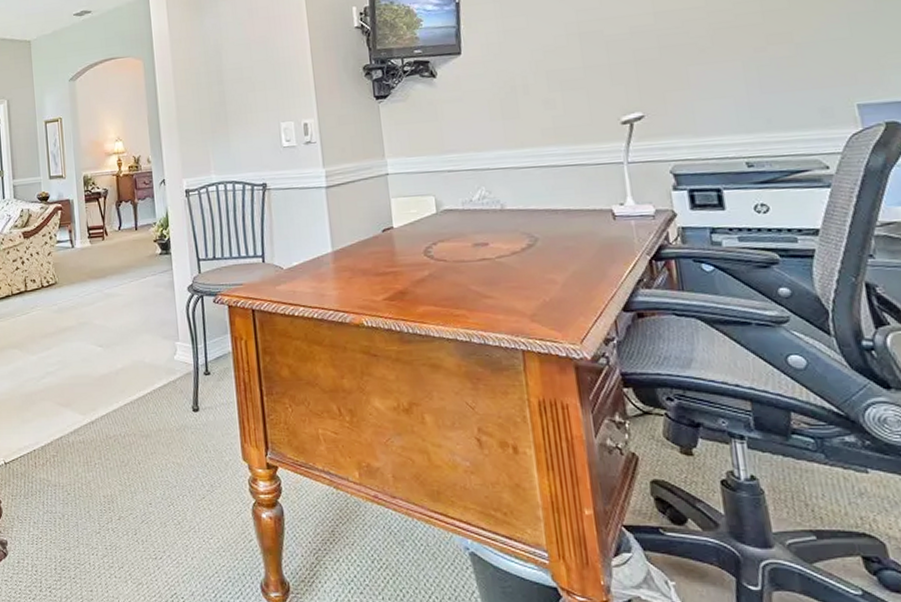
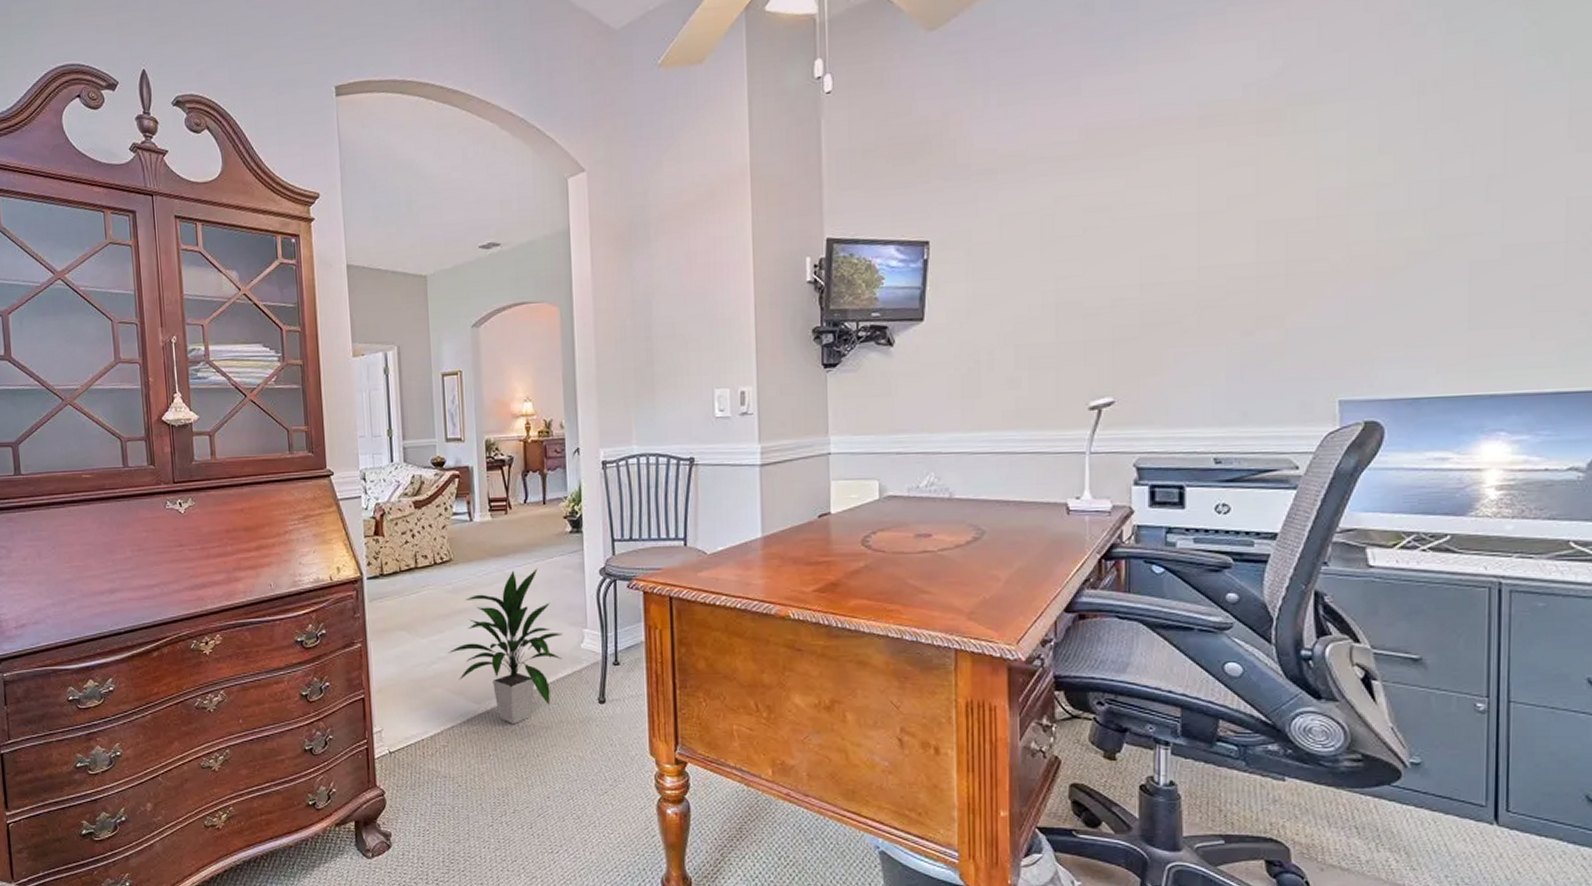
indoor plant: none [55,287,158,433] -> present [447,568,563,724]

